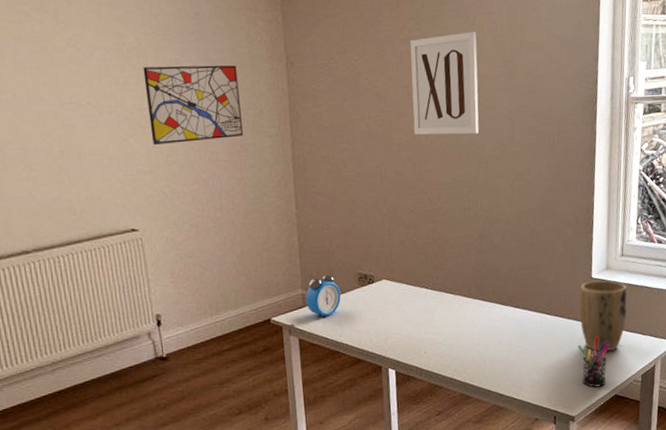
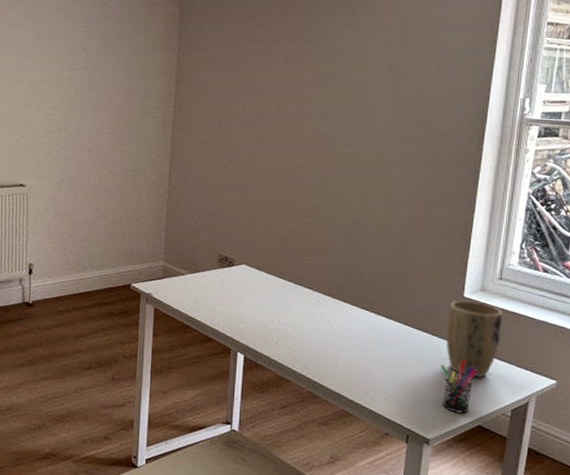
wall art: present [143,65,243,145] -> none [49,46,133,114]
alarm clock: present [305,274,341,318] -> none [166,251,200,291]
wall art: present [410,31,479,135] -> none [291,39,366,137]

